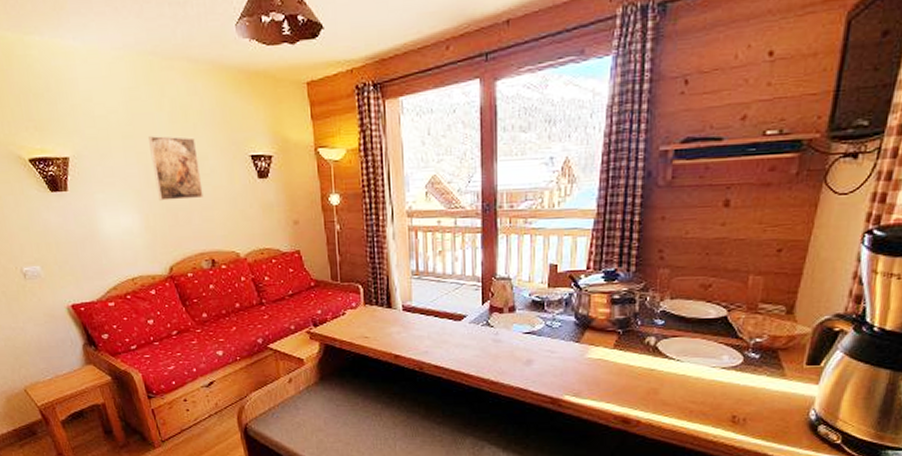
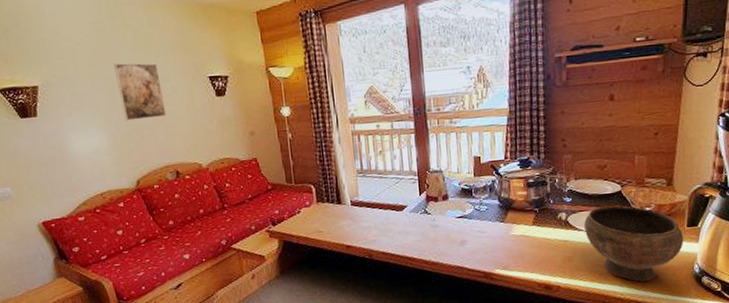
bowl: none [677,332,801,424] -> present [584,205,684,282]

